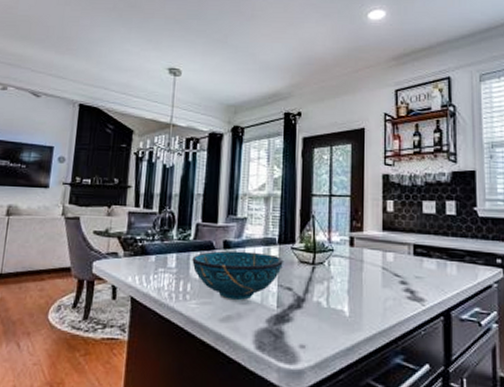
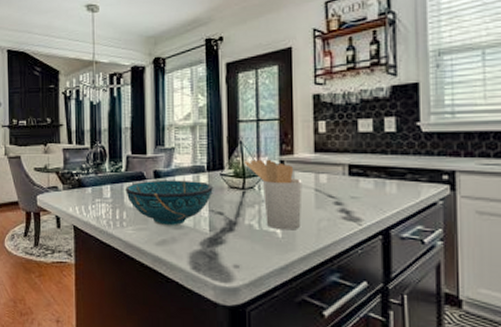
utensil holder: none [316,234,370,309] -> present [245,159,303,230]

